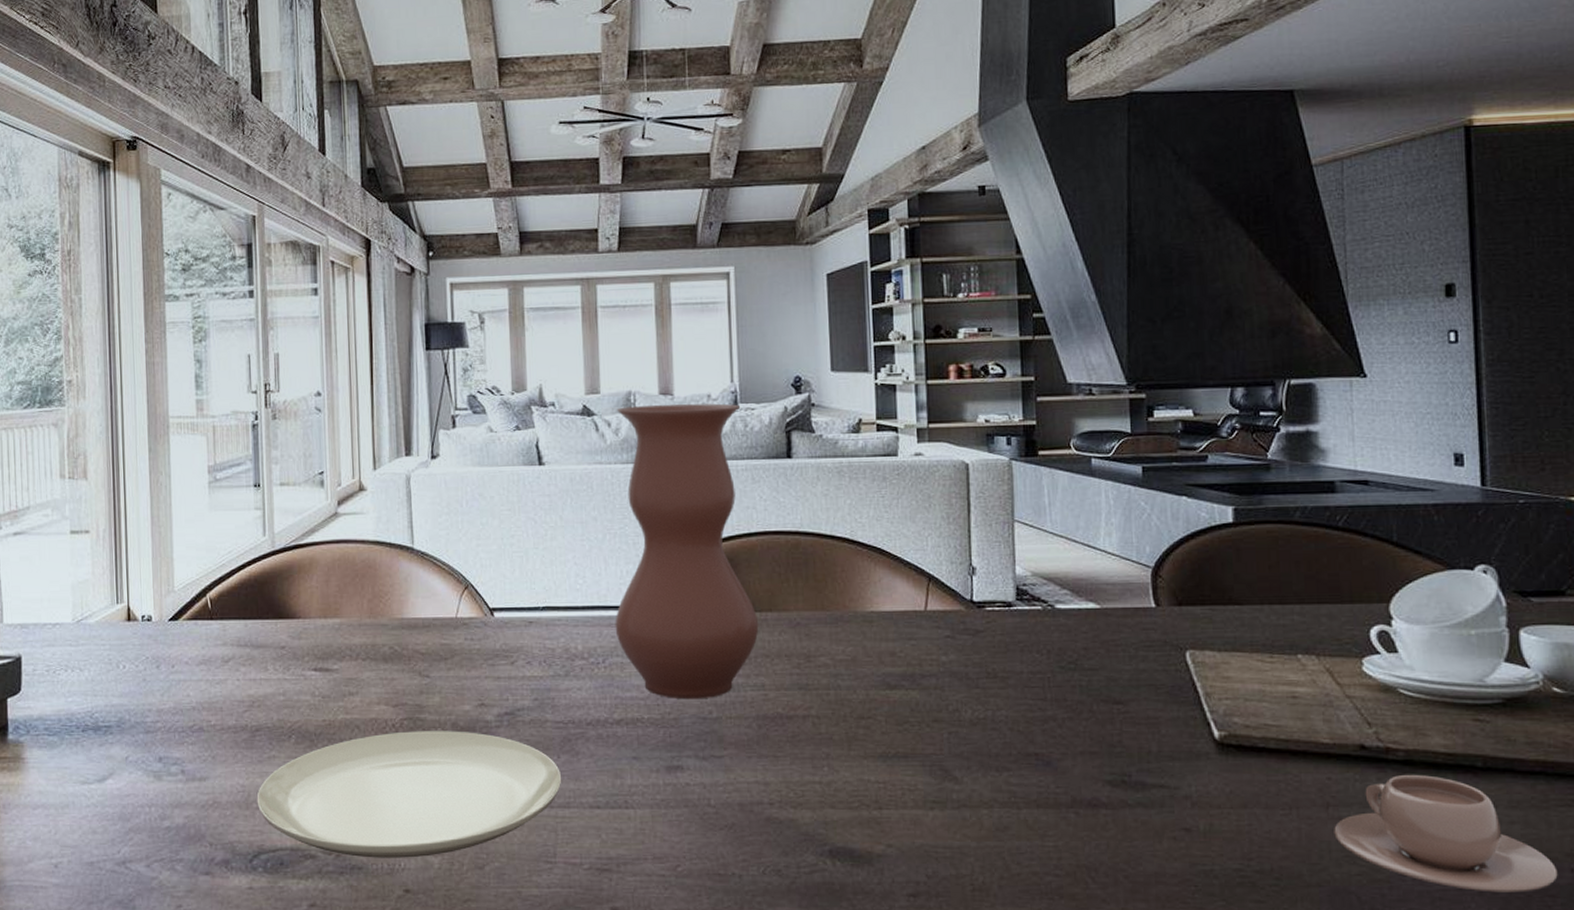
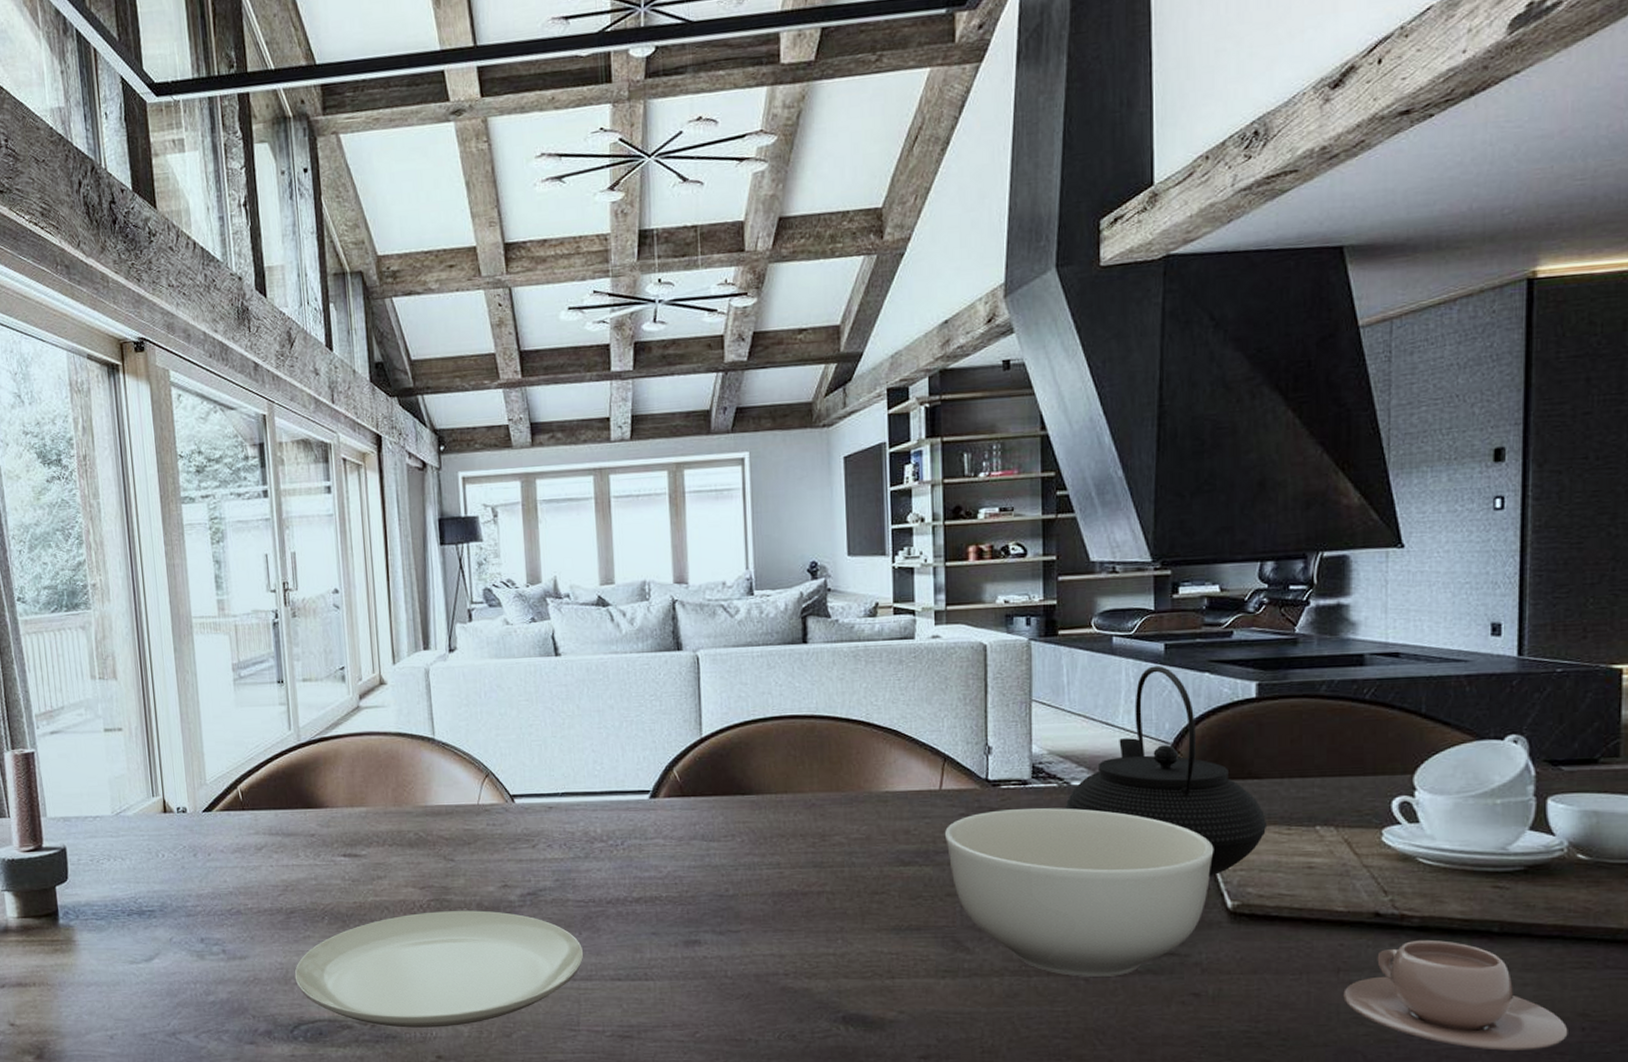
vase: present [615,403,759,700] -> none [632,591,775,878]
bowl: none [930,630,1199,810] -> present [944,807,1214,977]
teapot: none [1050,488,1250,705] -> present [1065,666,1268,876]

